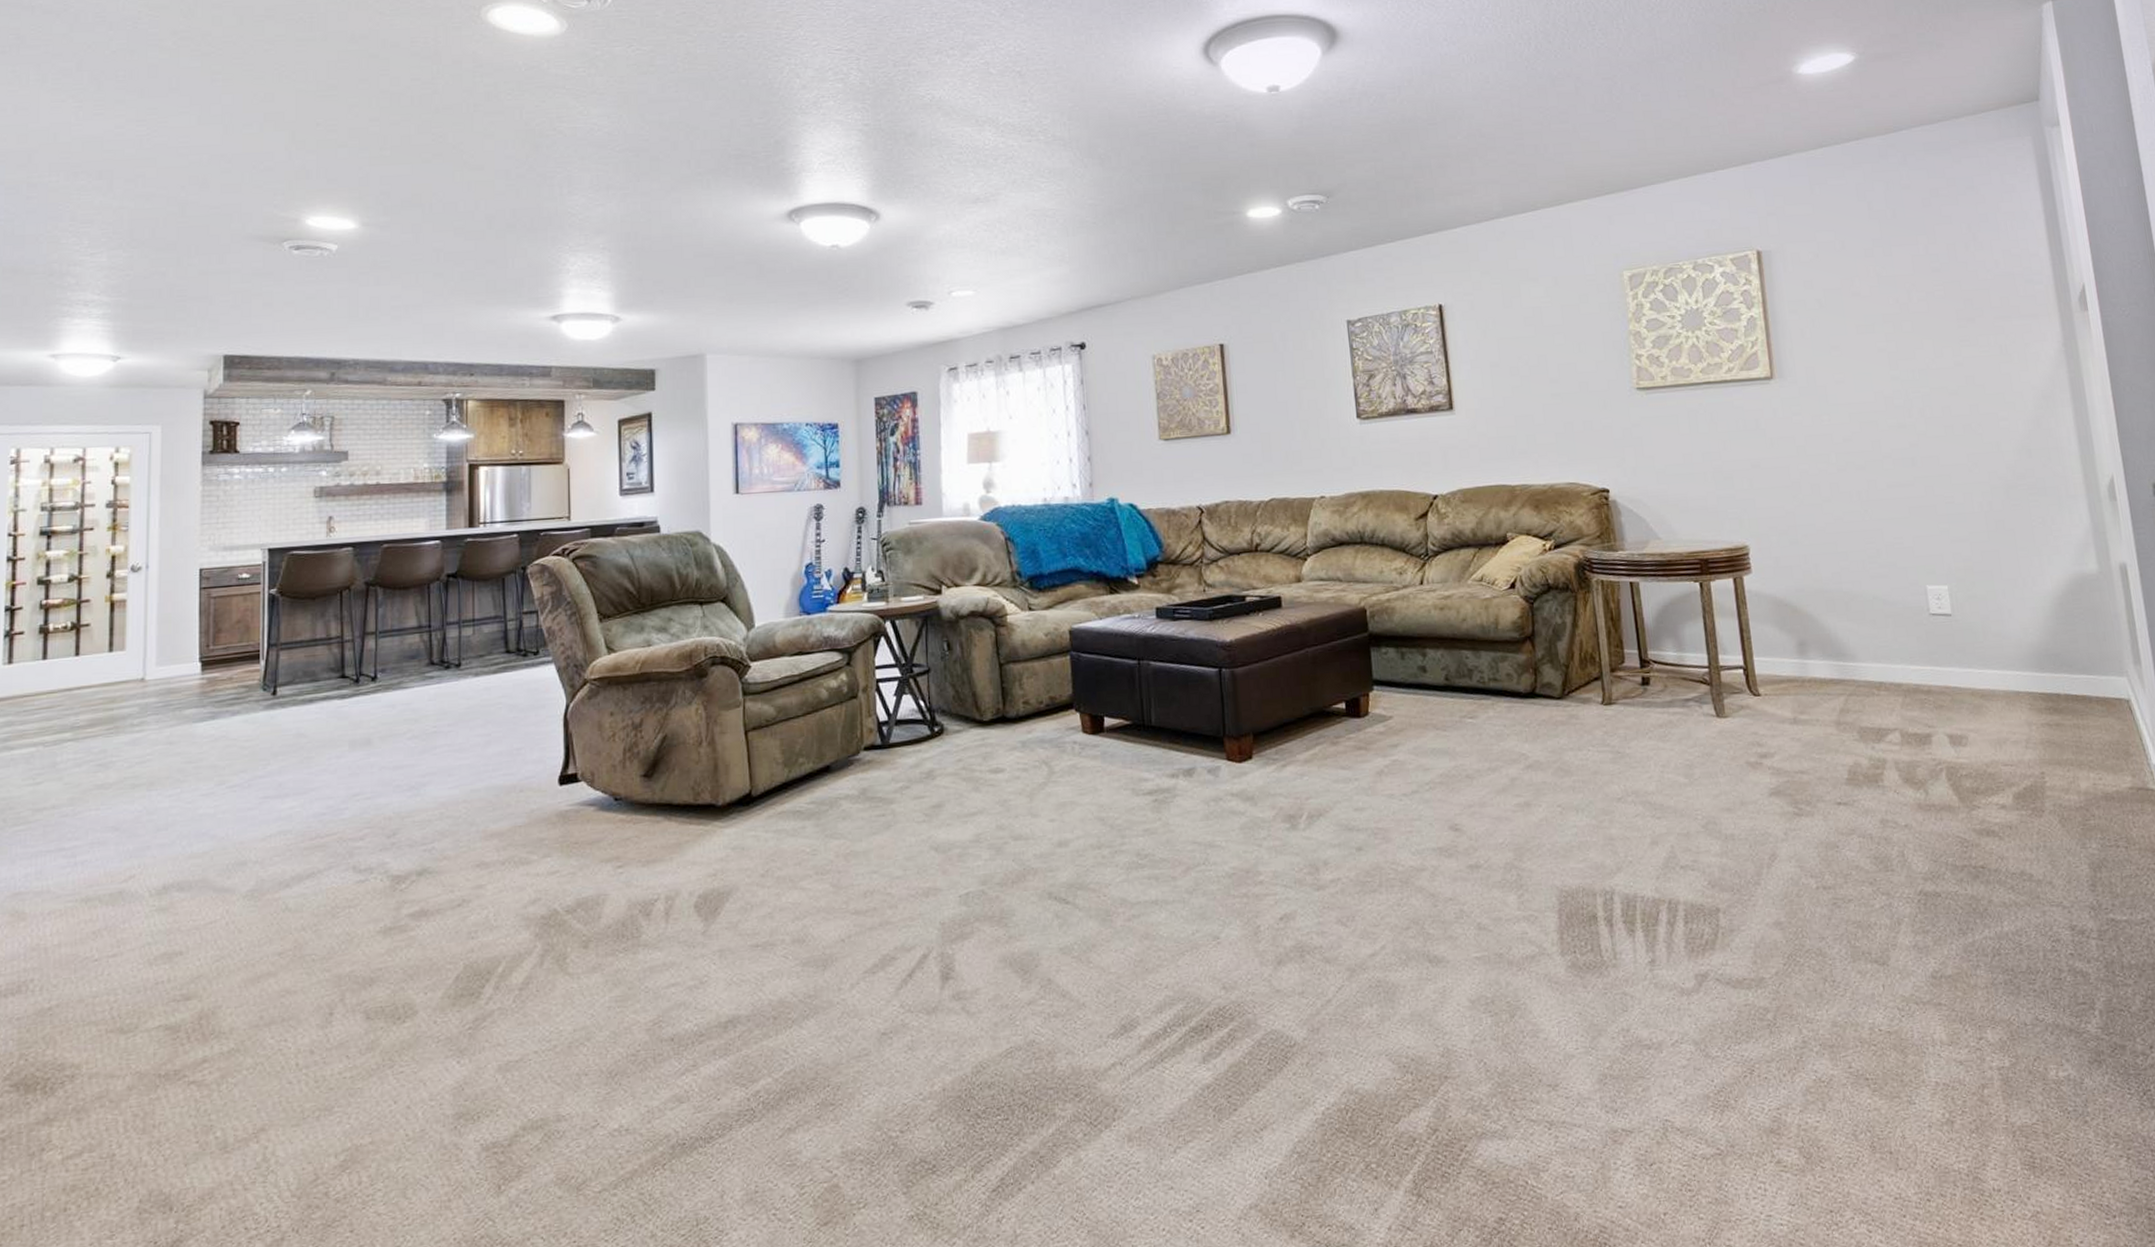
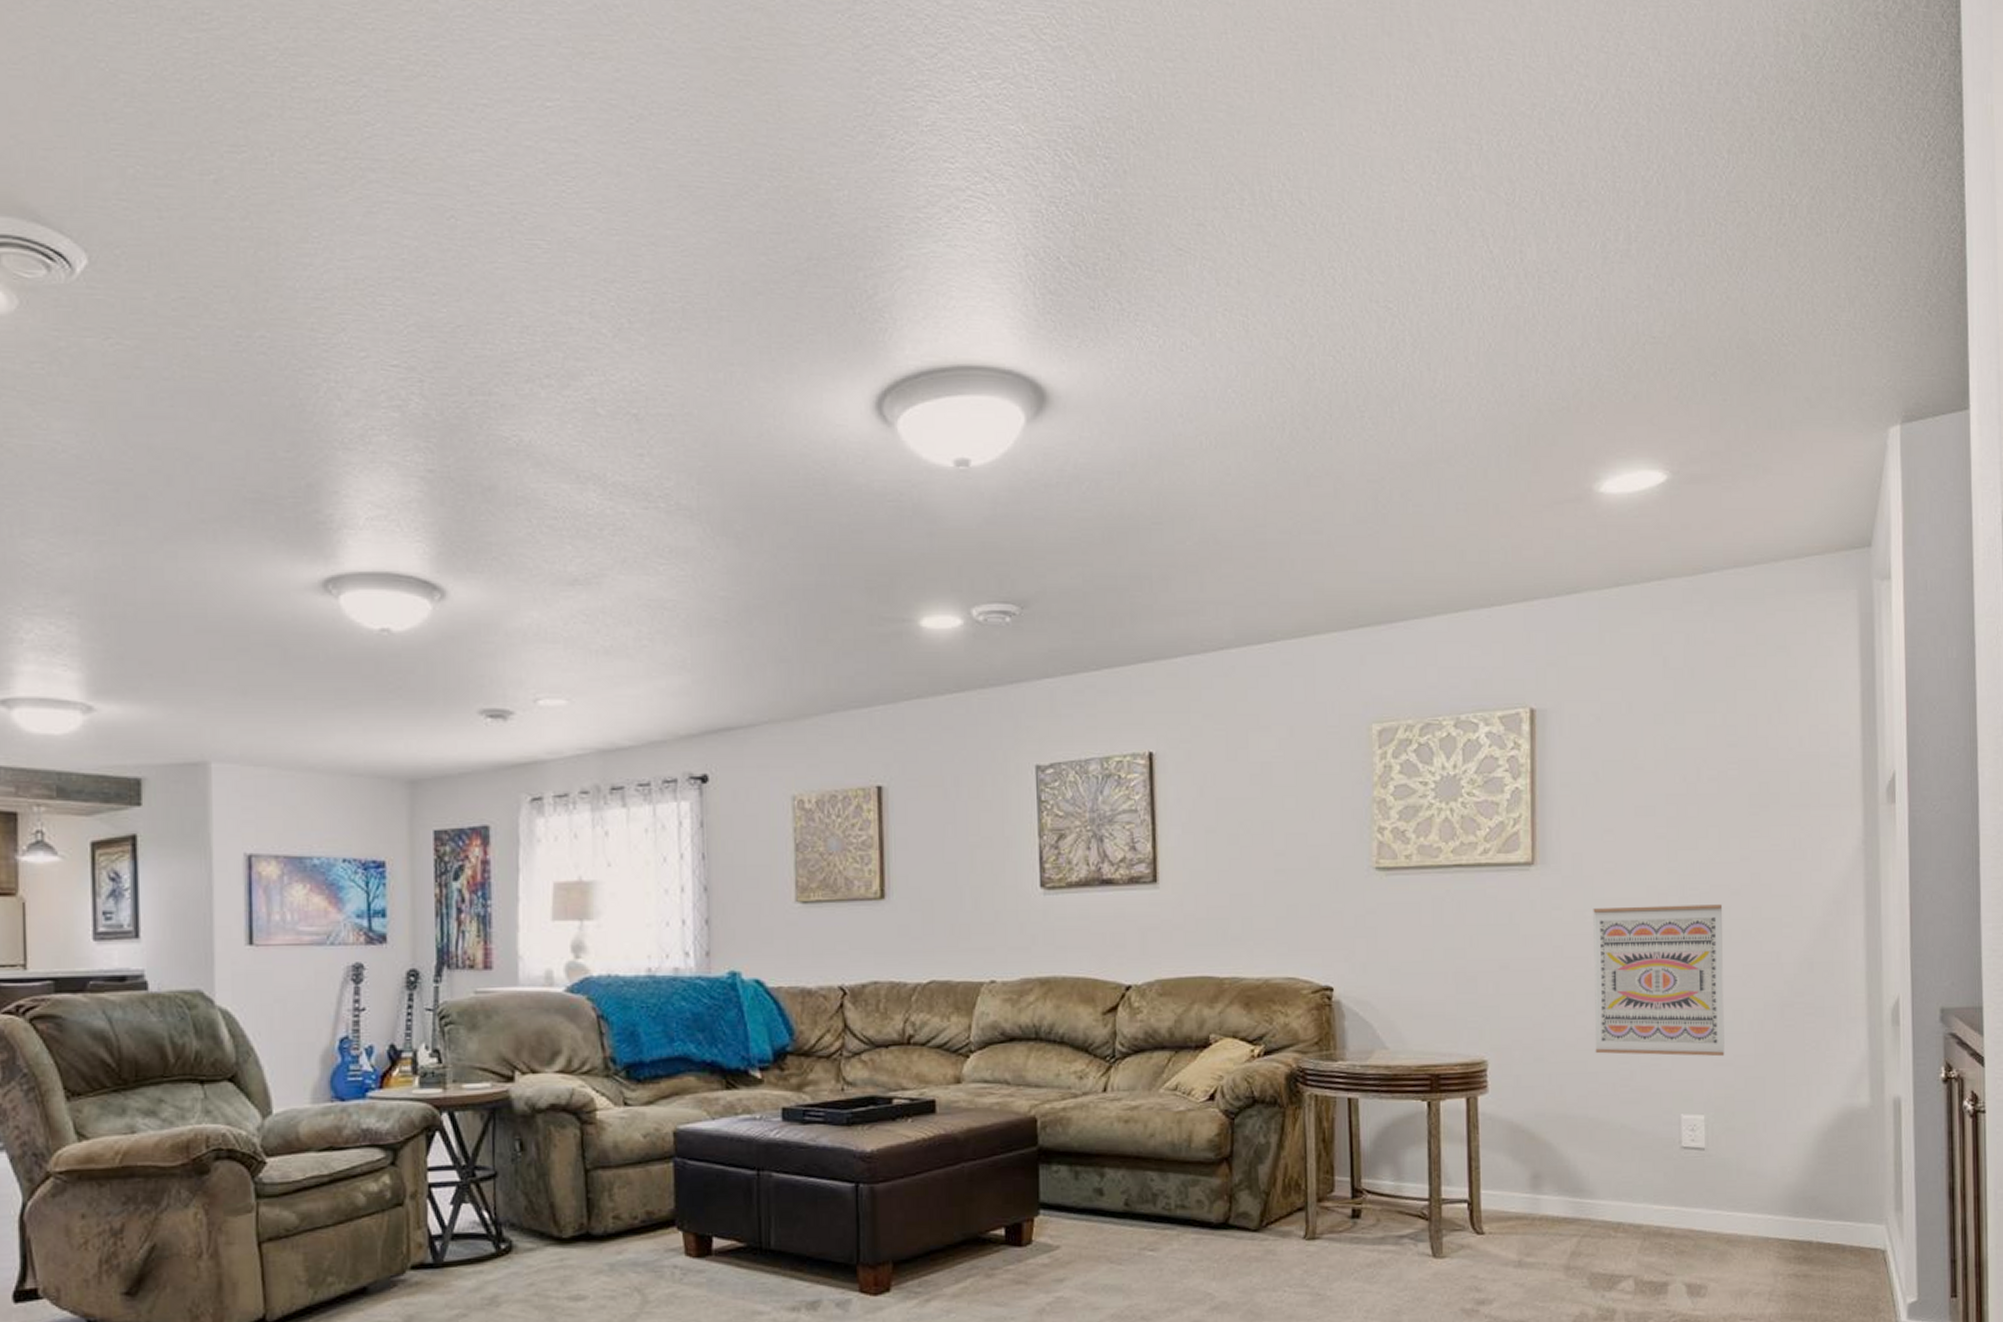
wall art: none [1828,404,1960,536] -> present [1593,904,1725,1057]

